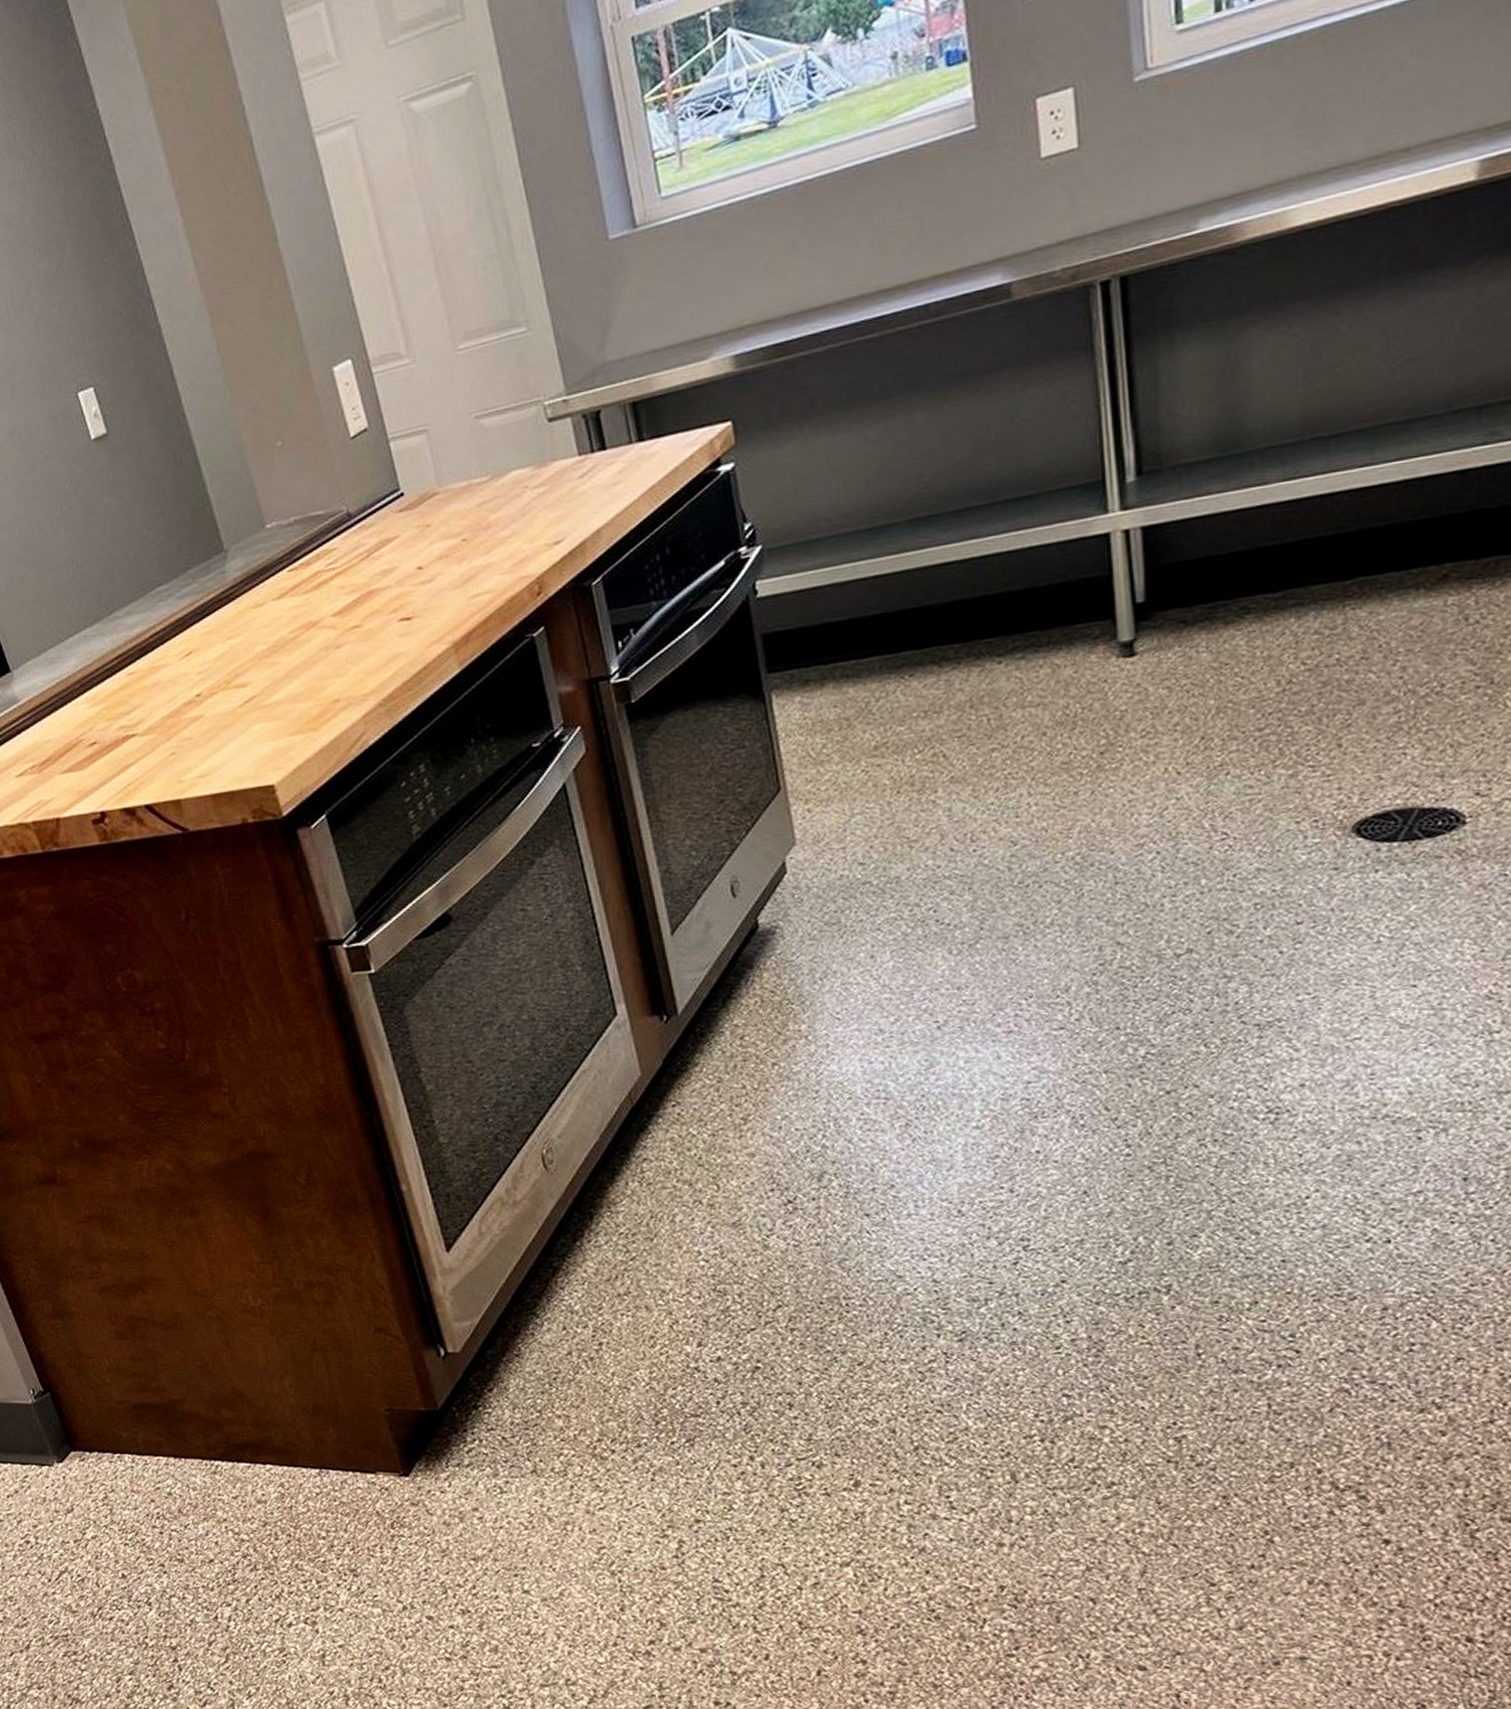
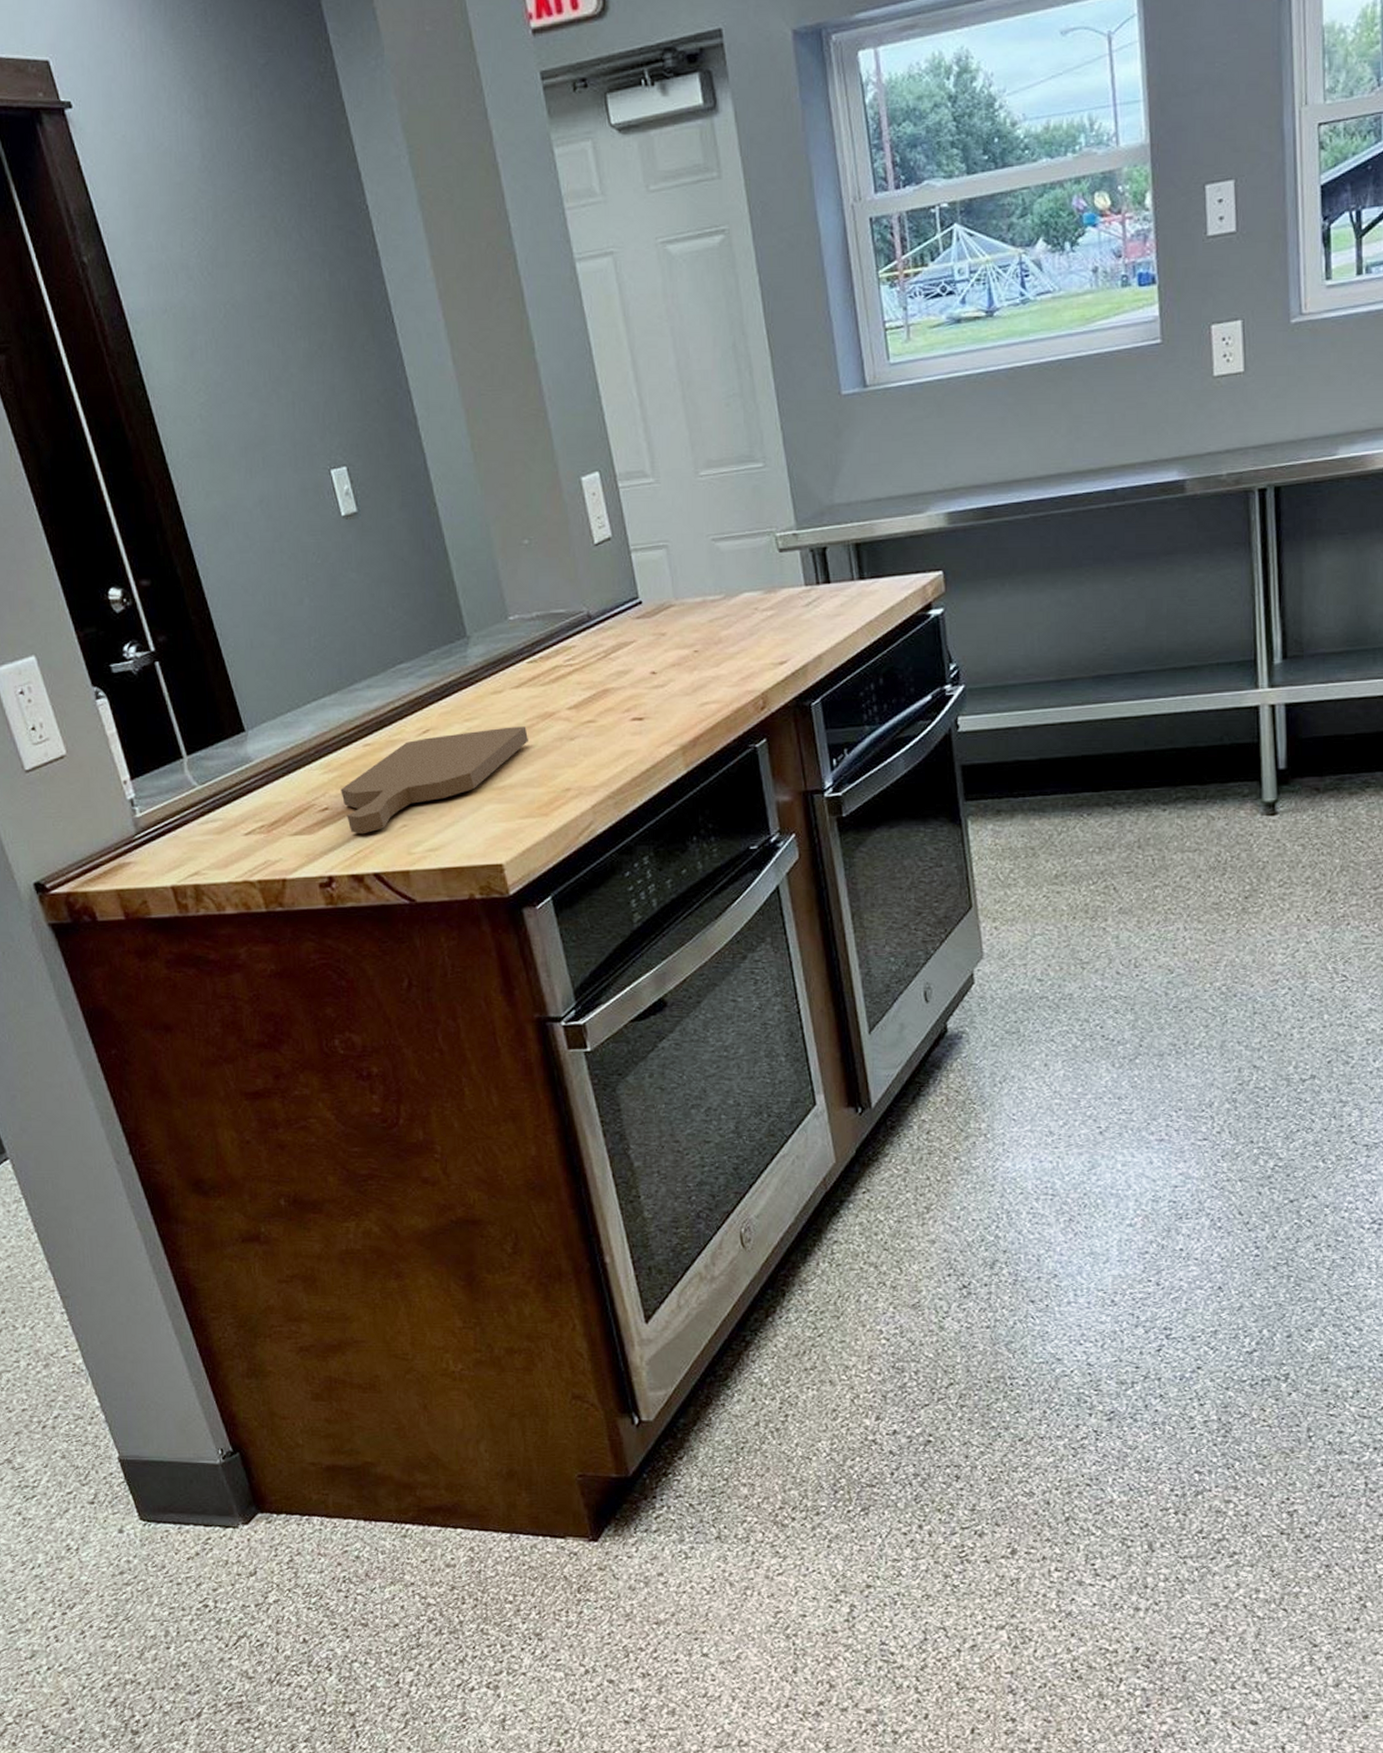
cutting board: none [107,639,293,766] -> present [340,726,528,834]

